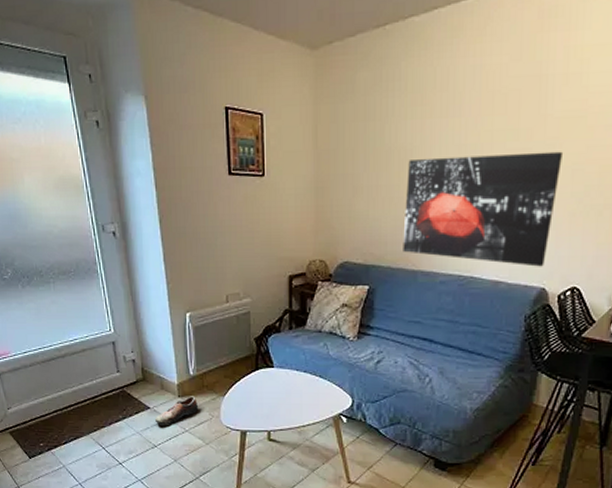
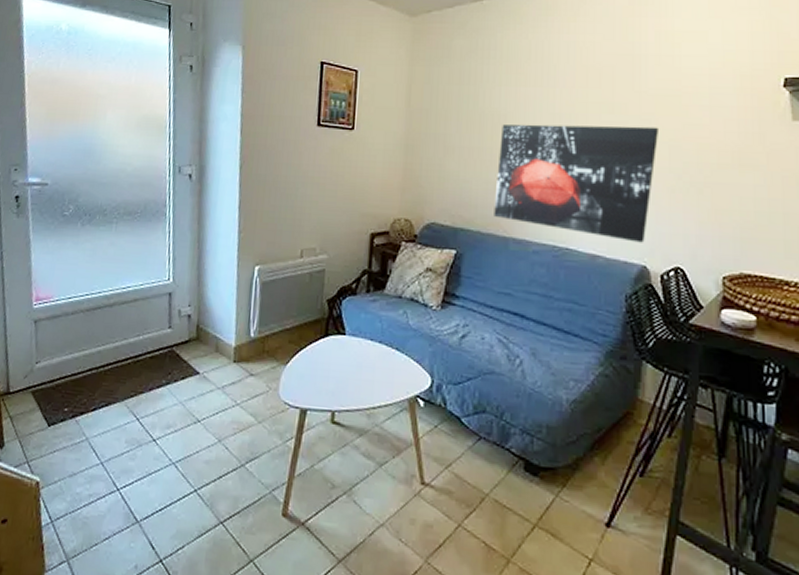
shoe: present [155,396,198,426] -> none [203,362,255,397]

